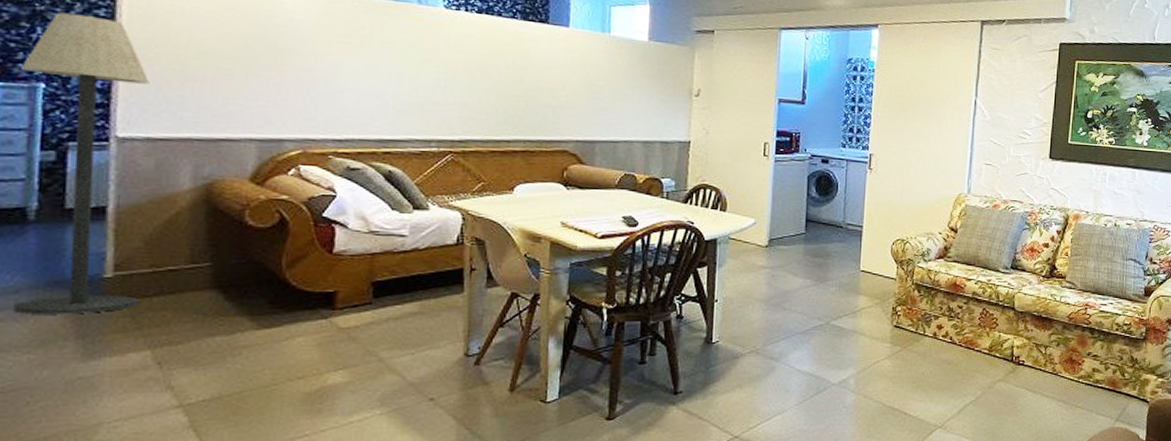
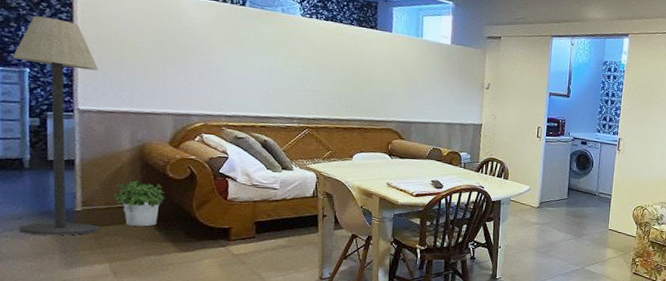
potted plant: none [161,232,241,296] -> present [112,180,165,227]

